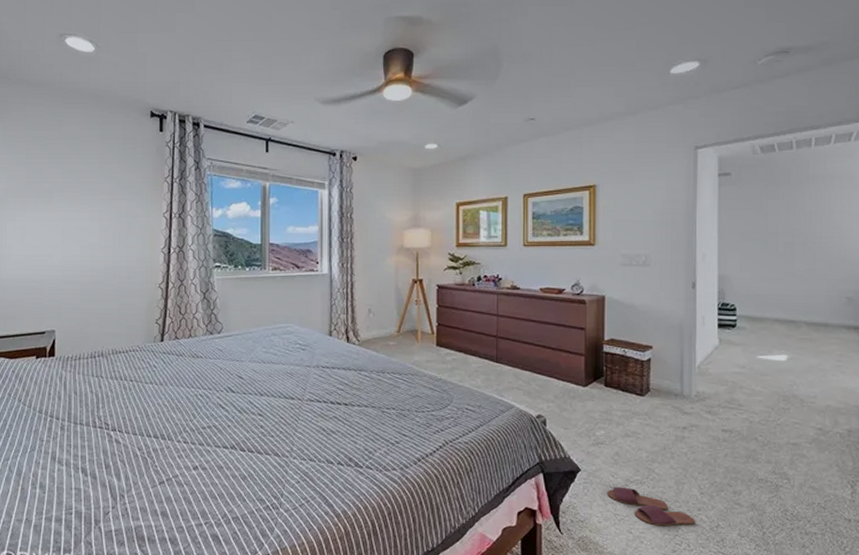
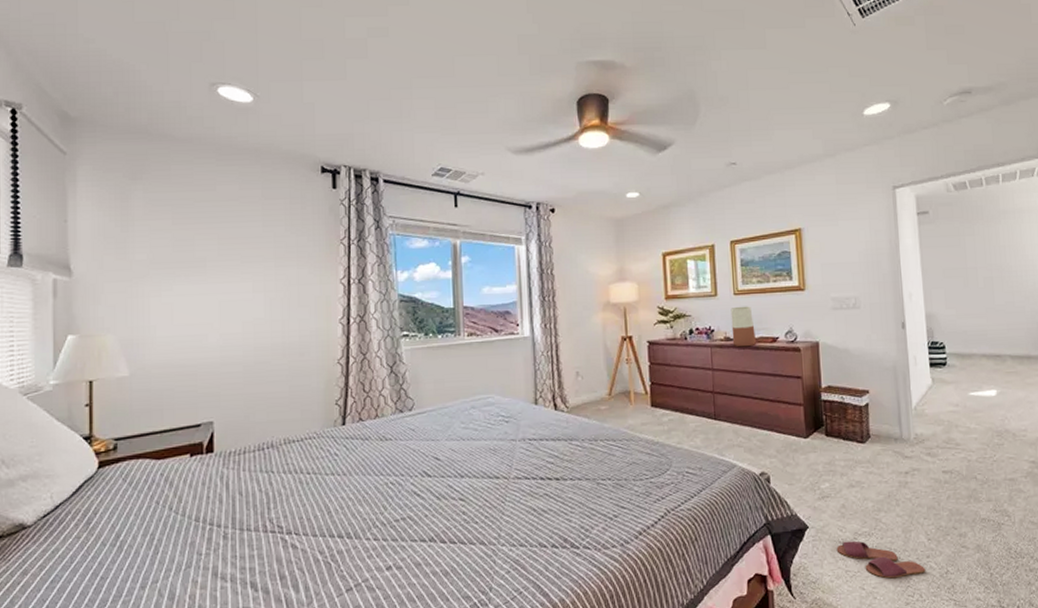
vase: none [519,257,543,296] -> present [730,306,757,347]

